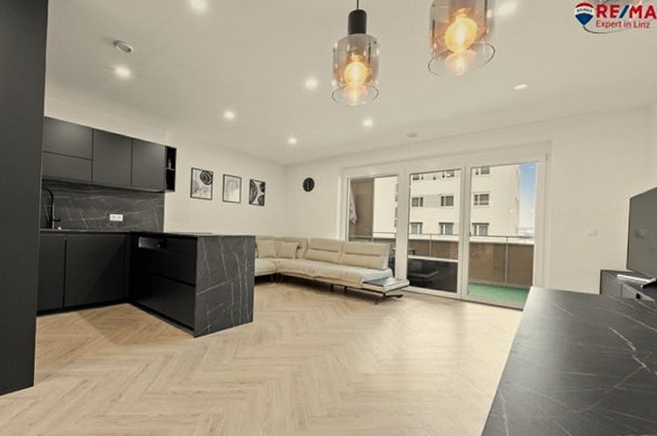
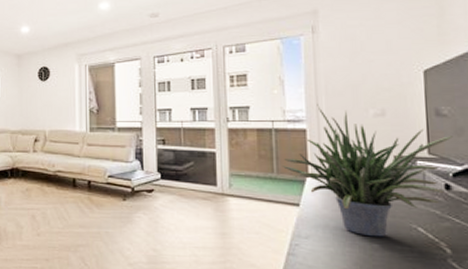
potted plant: none [511,223,646,338] -> present [281,104,453,237]

